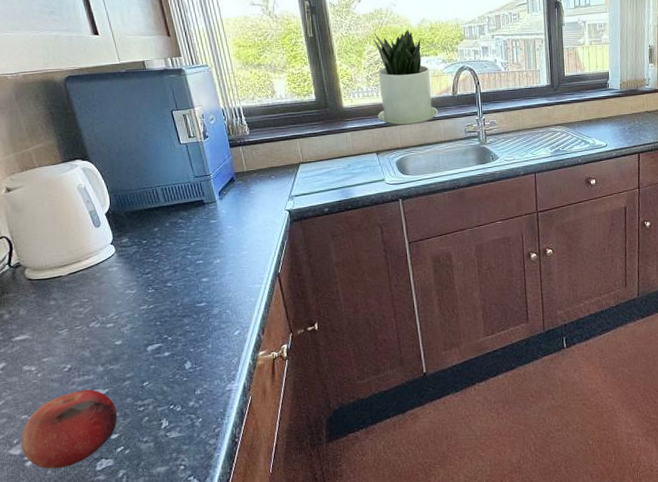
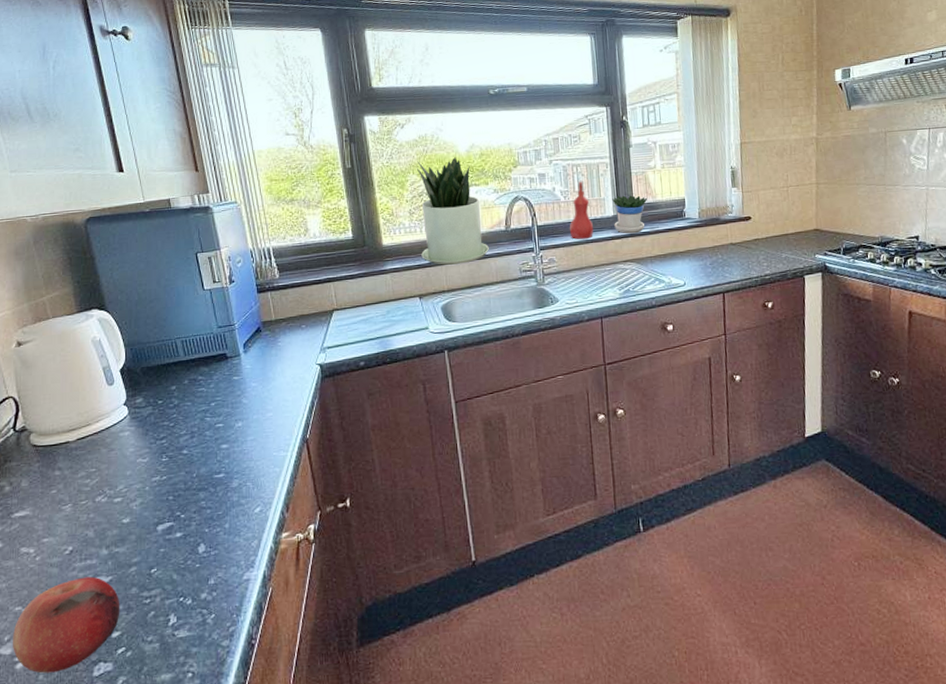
spray bottle: none [508,54,530,106] -> present [569,181,594,240]
flowerpot: none [546,67,577,102] -> present [612,195,648,234]

